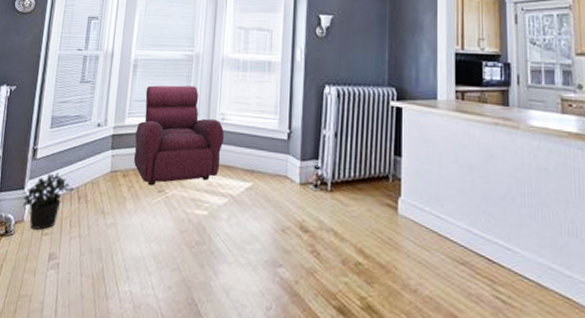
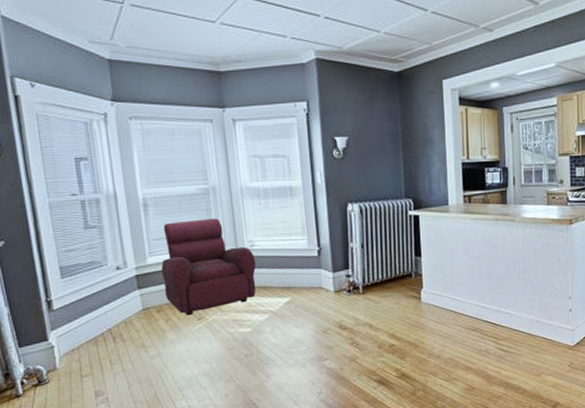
potted plant: present [22,172,75,230] -> none [49,319,107,374]

